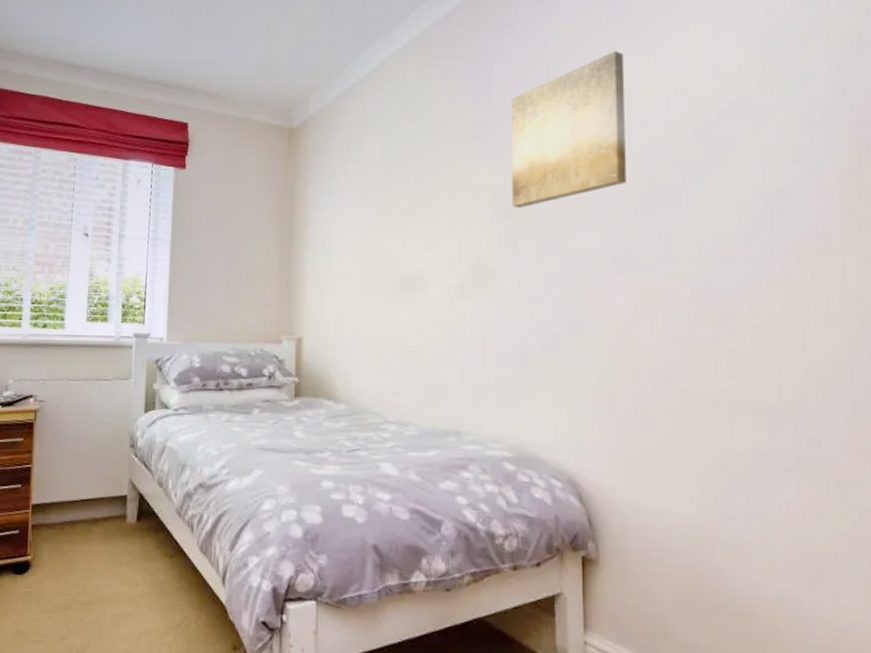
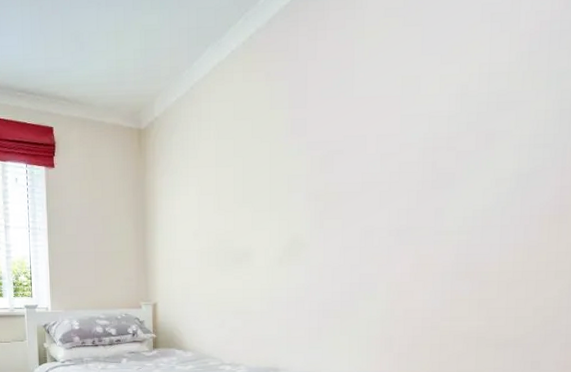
wall art: present [511,51,626,207] -> none [321,52,416,192]

